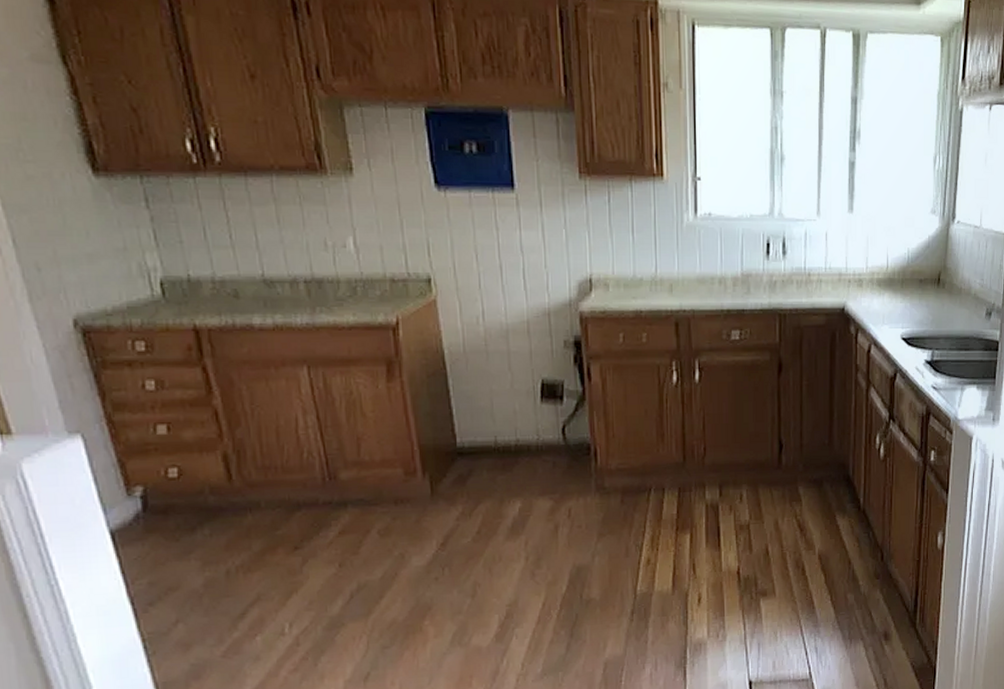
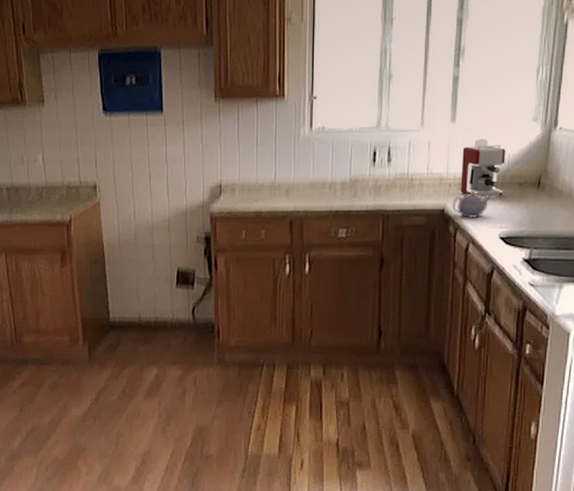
teapot: none [852,288,892,317] -> present [452,191,491,218]
coffee maker: none [860,230,905,296] -> present [460,138,505,198]

